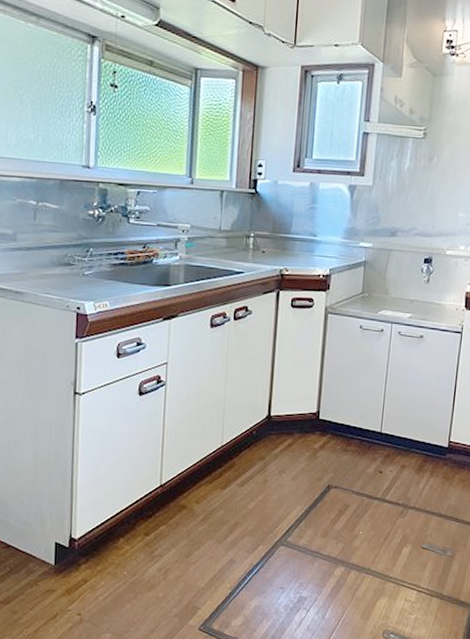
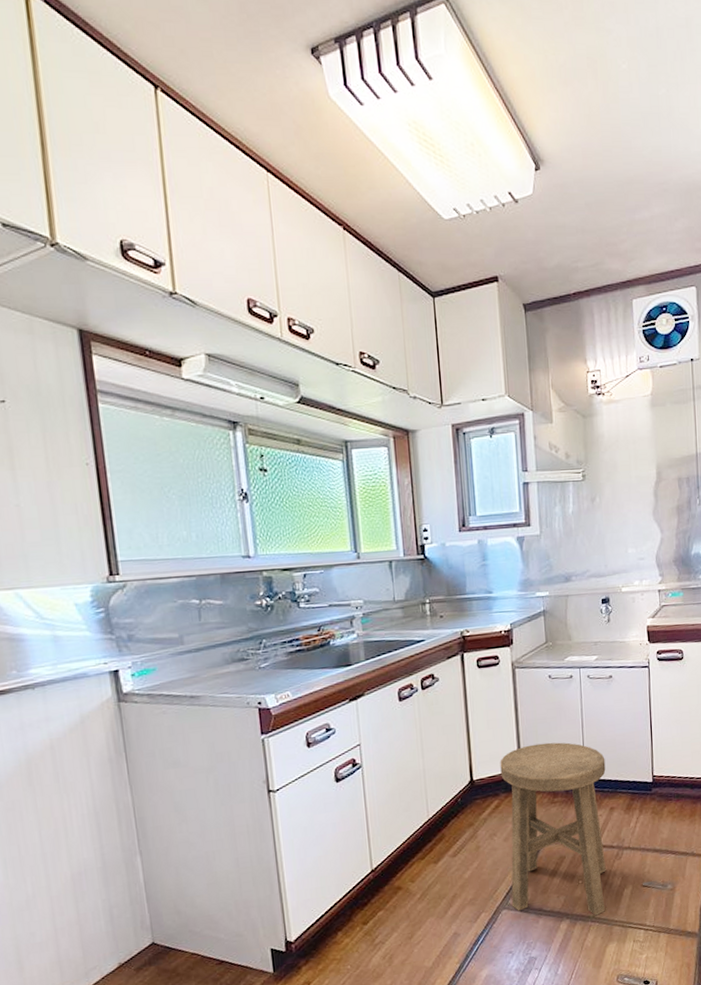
stool: none [290,390,404,568] -> present [500,742,606,916]

